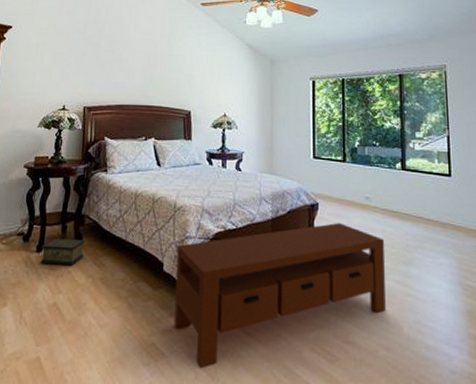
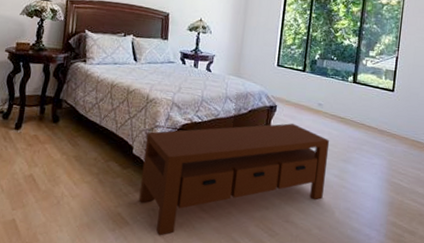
decorative box: present [40,239,85,266] -> none [18,118,62,144]

